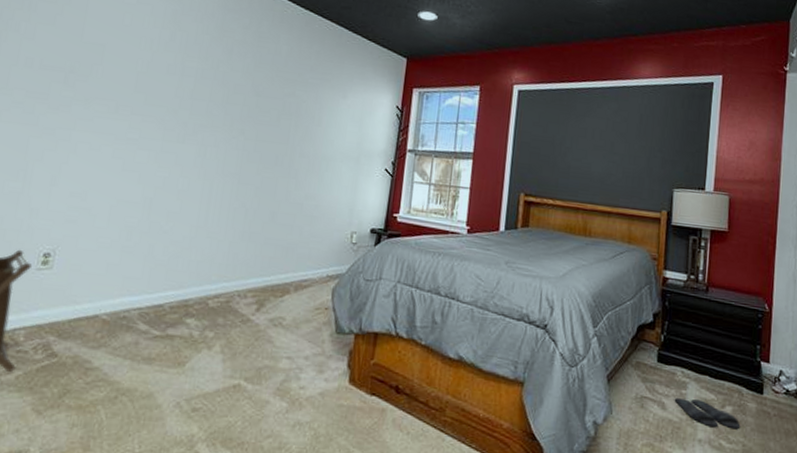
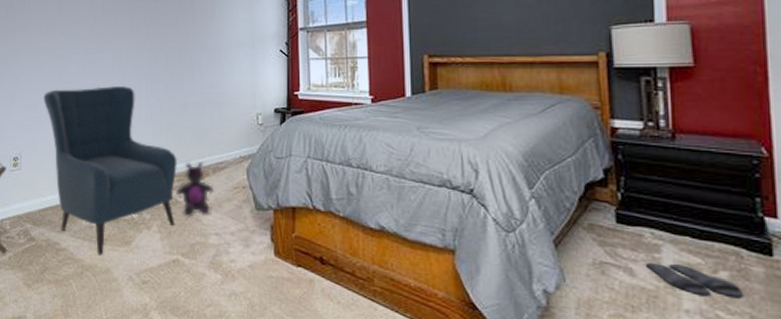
armchair: none [95,177,257,378] -> present [42,85,178,255]
stuffed animal: none [248,277,294,336] -> present [175,162,215,215]

